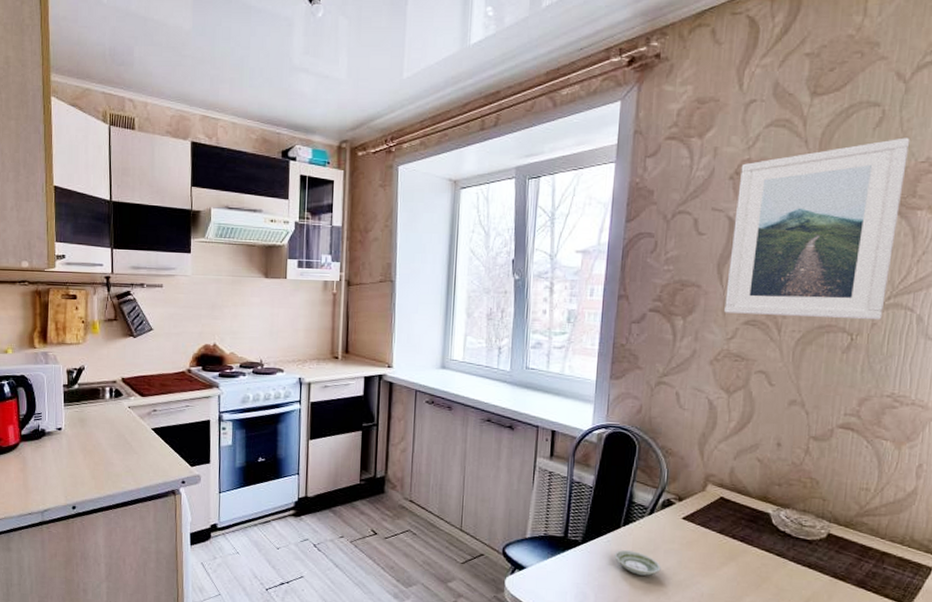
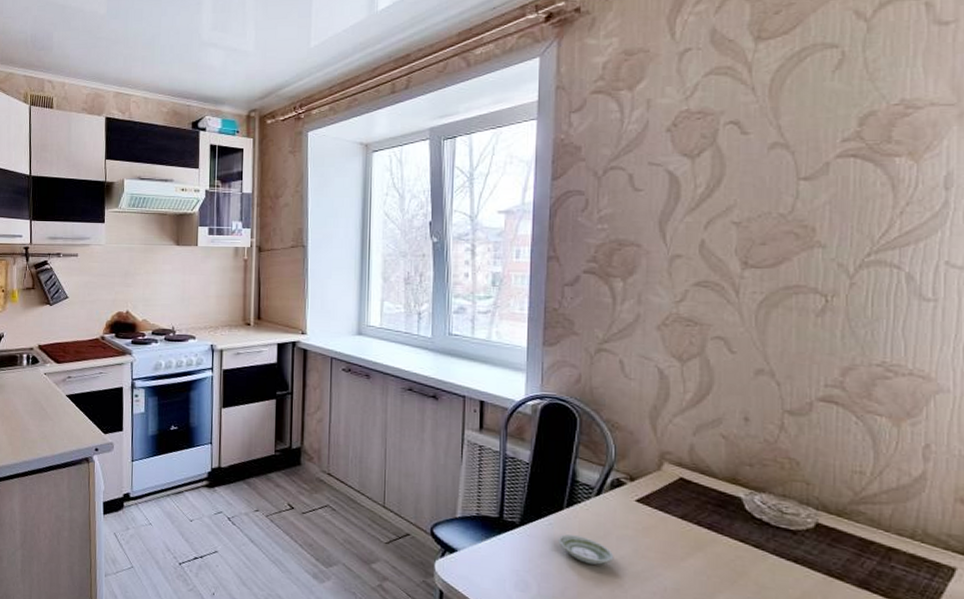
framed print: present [724,137,910,320] -> none [670,79,879,280]

